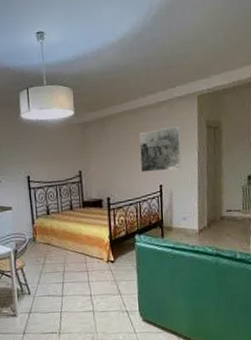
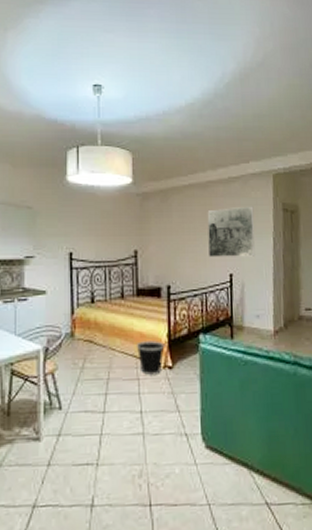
wastebasket: none [84,241,108,269] -> present [136,340,165,376]

